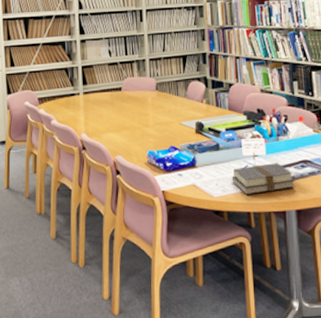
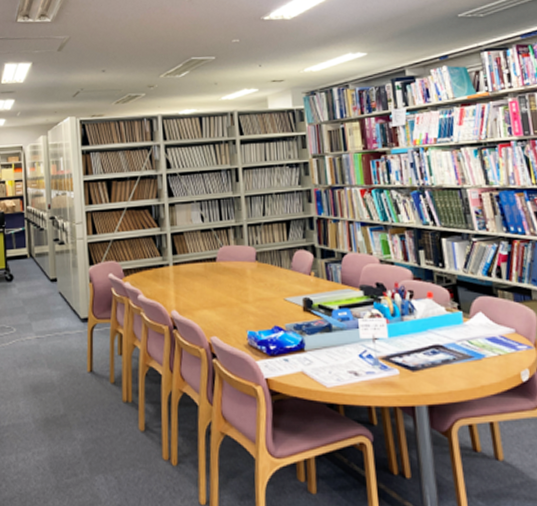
book: present [232,163,295,194] -> none [347,348,426,385]

